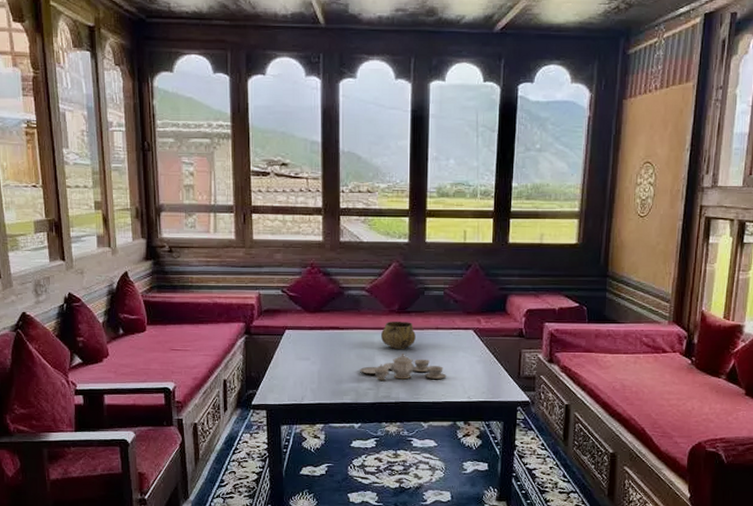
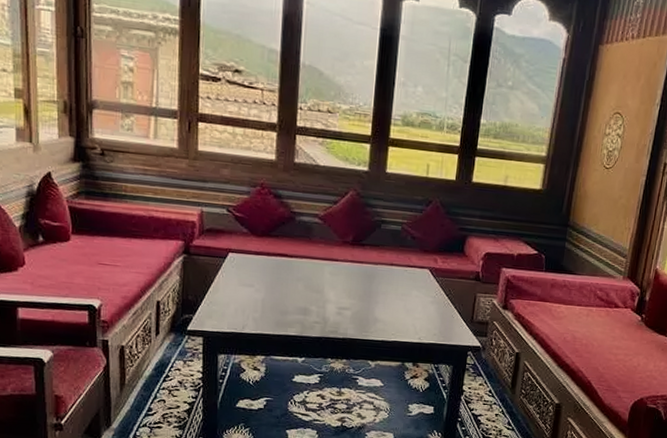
tea set: present [360,354,447,380] -> none [307,288,399,318]
decorative bowl: present [380,321,416,349] -> none [331,253,369,283]

